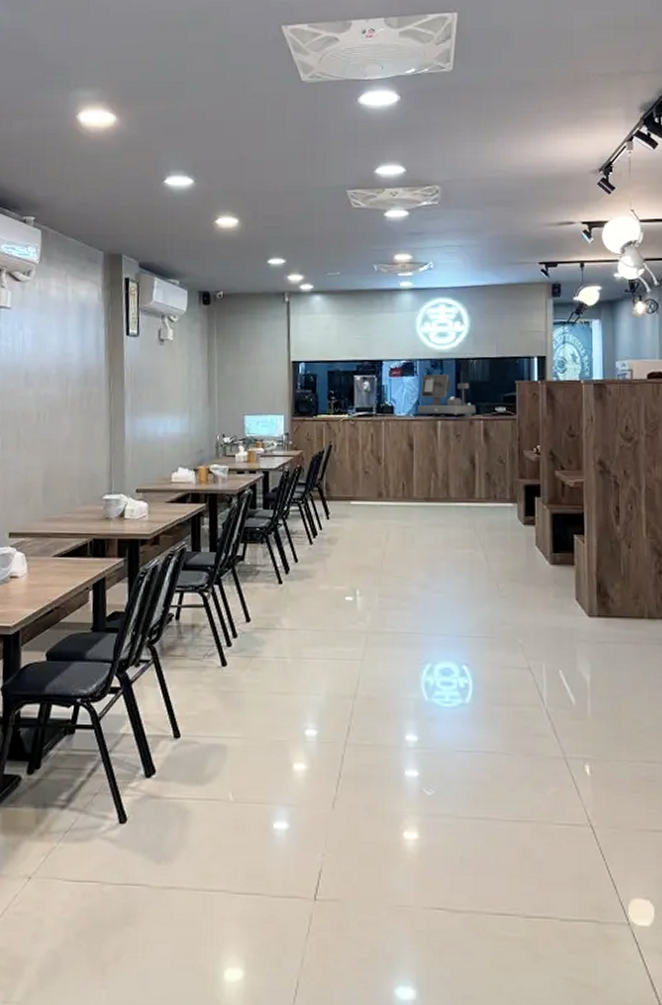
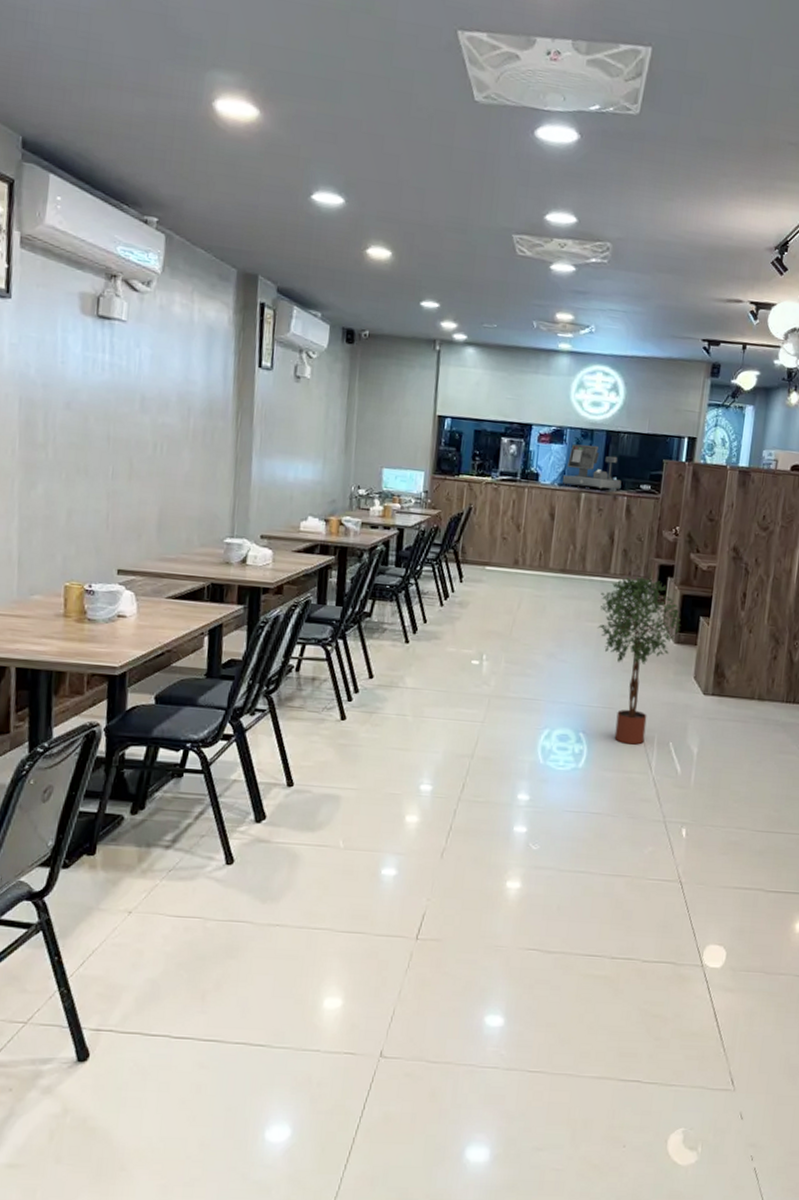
potted tree: none [468,499,555,675] -> present [597,577,681,745]

